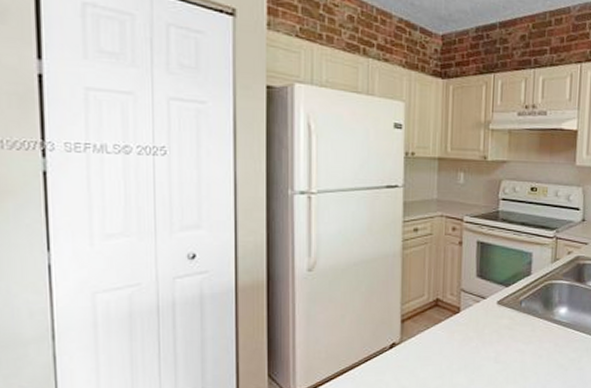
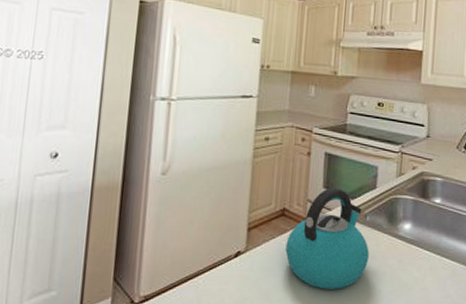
kettle: none [441,275,525,375] -> present [285,187,369,289]

